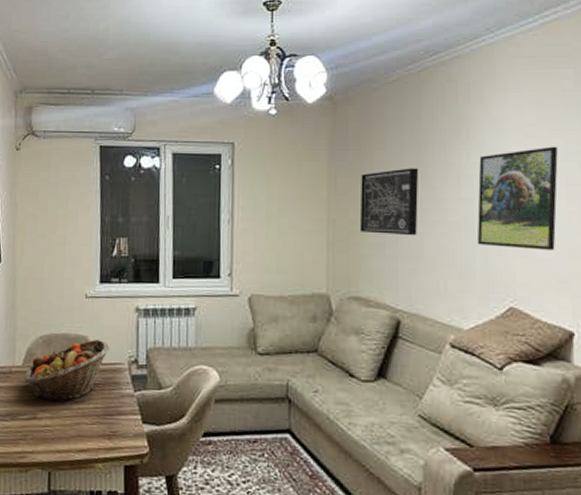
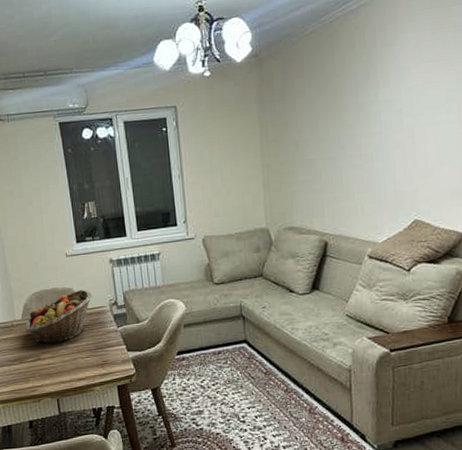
wall art: present [359,168,419,236] -> none [287,110,337,172]
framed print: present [477,146,558,250] -> none [385,77,451,171]

